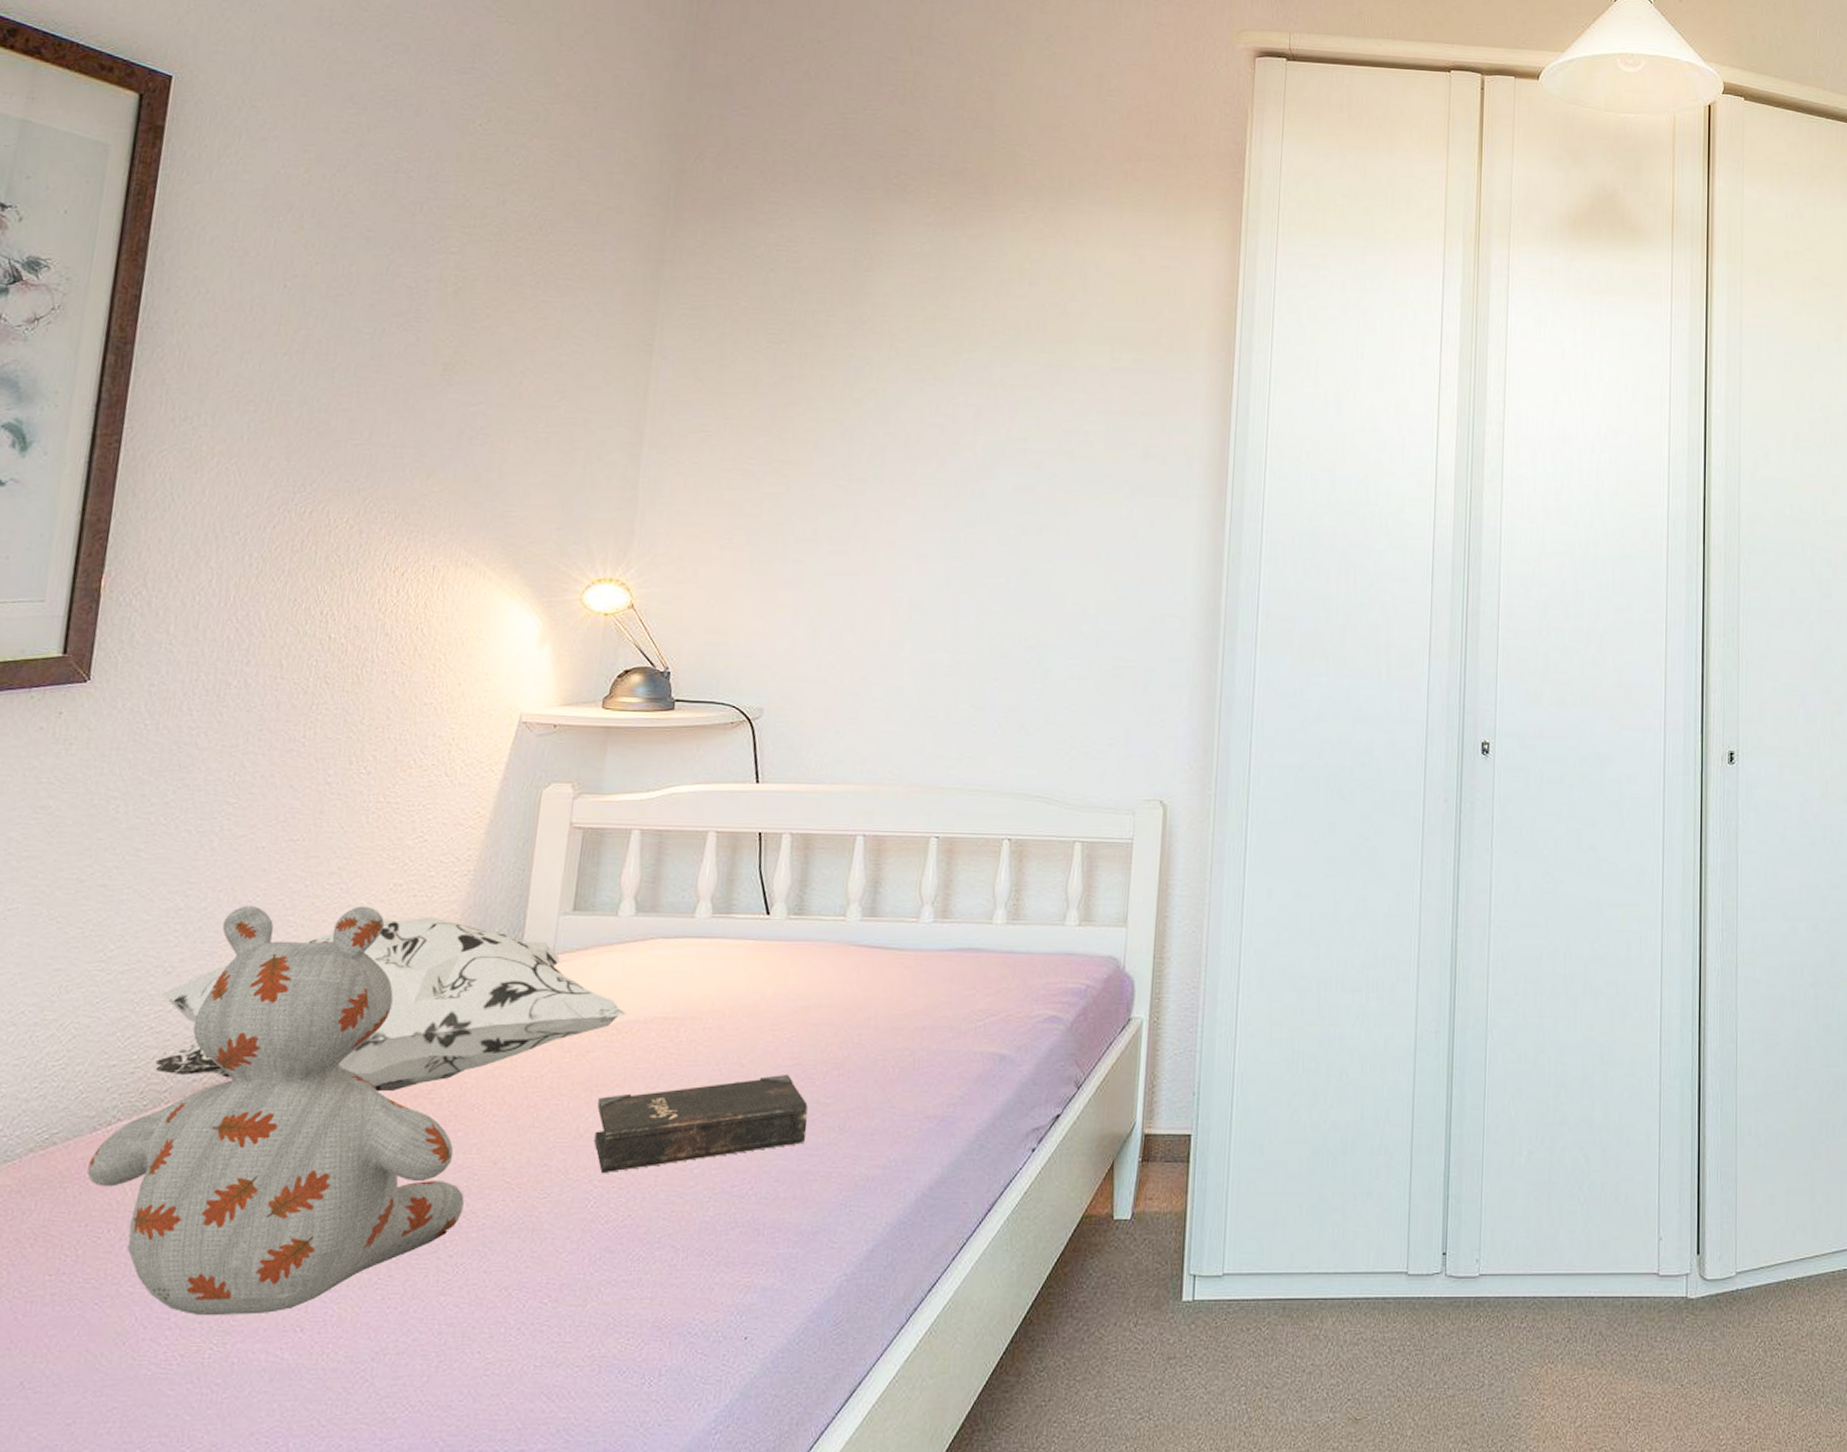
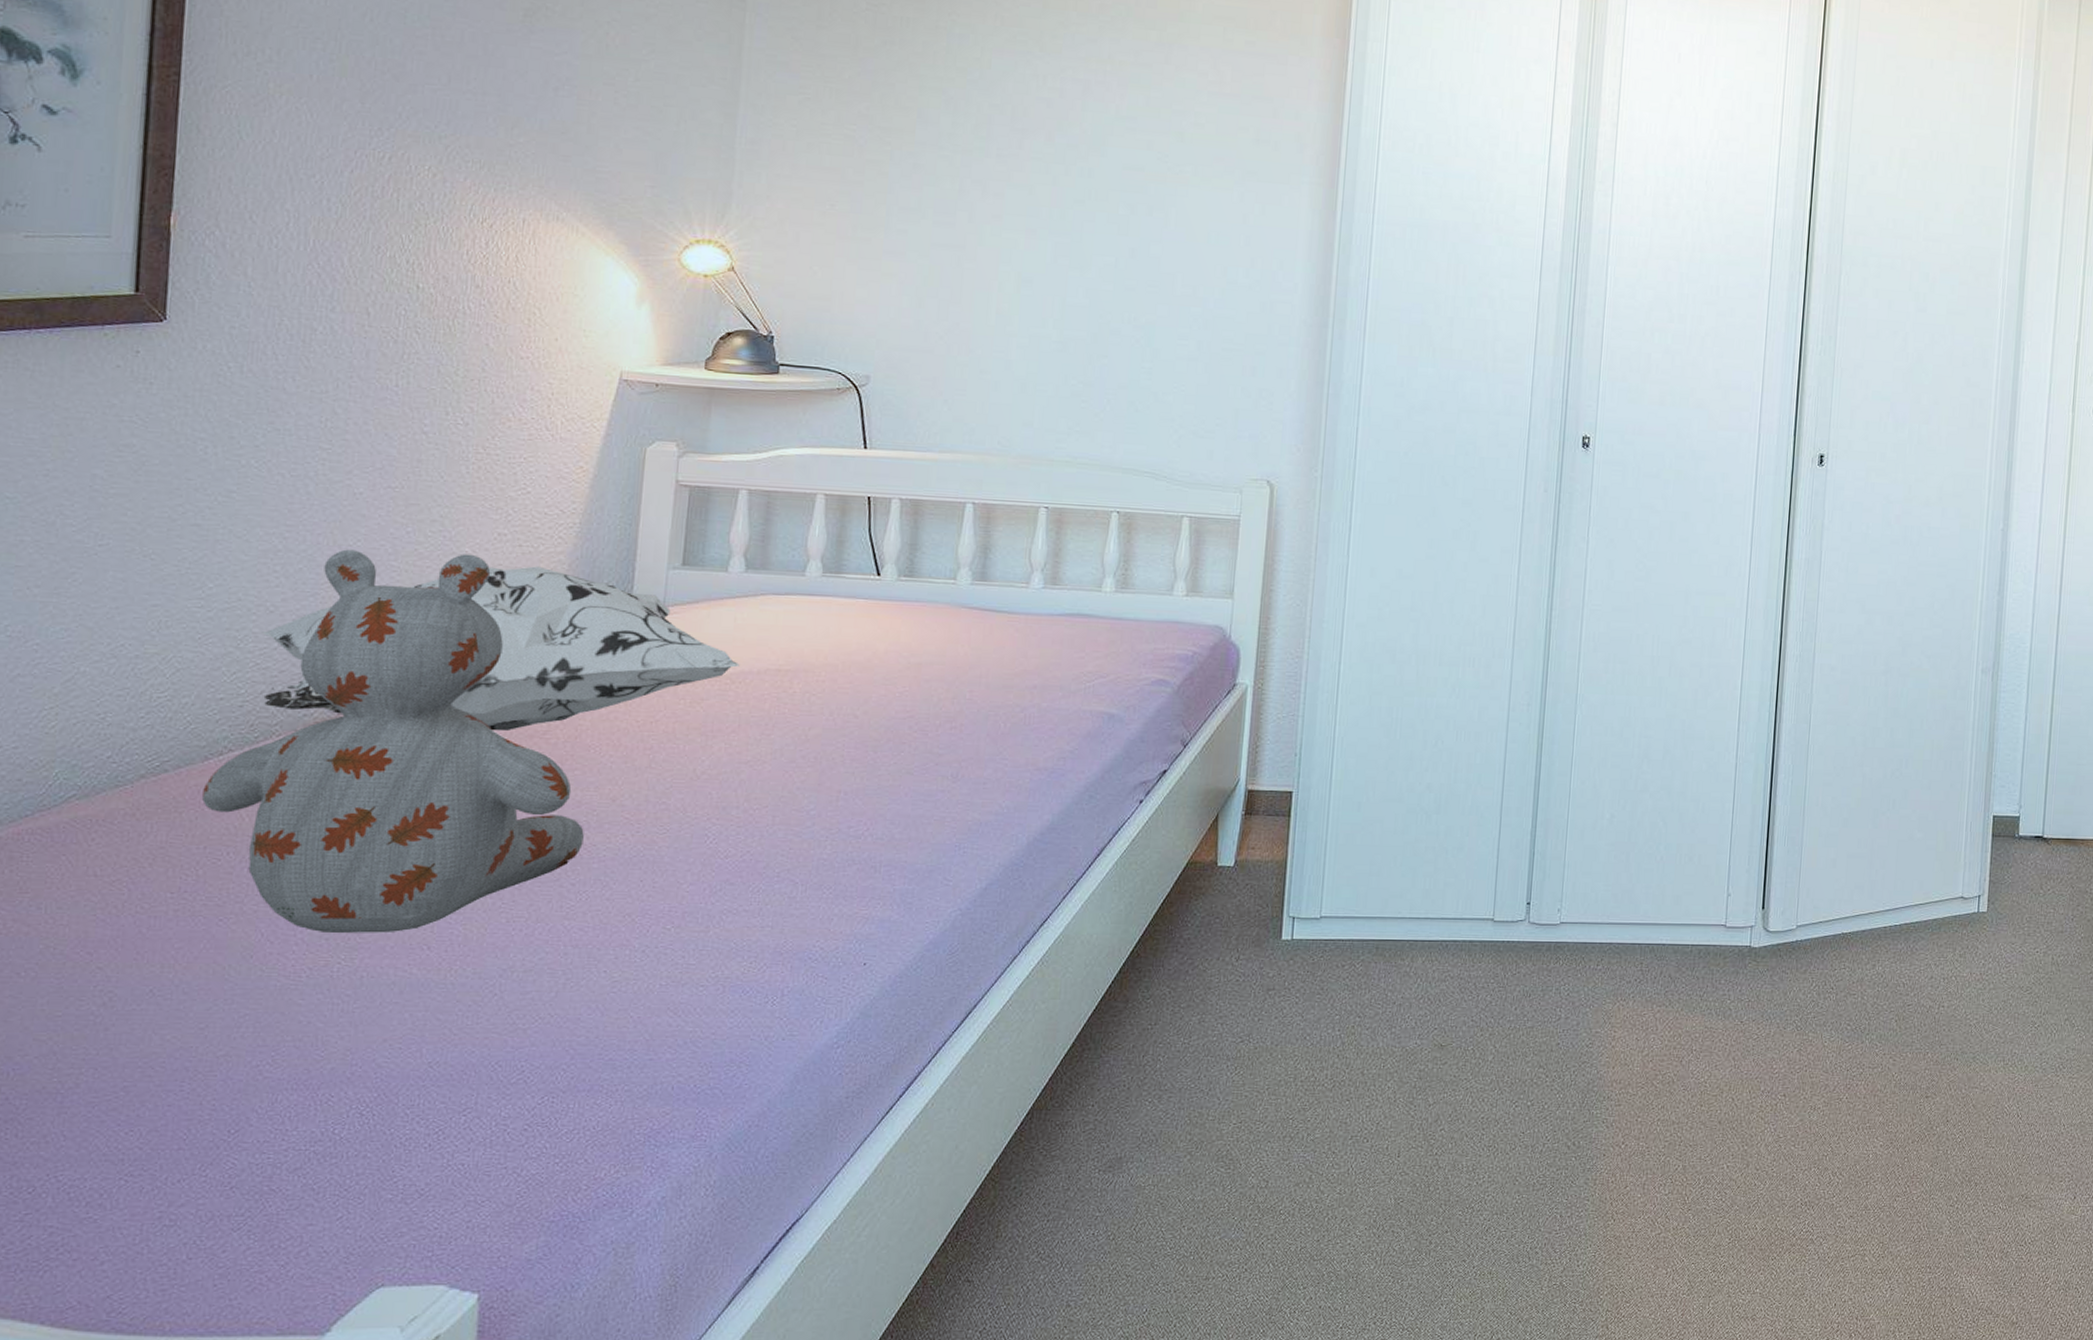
hardback book: present [594,1074,808,1173] -> none [711,725,922,812]

